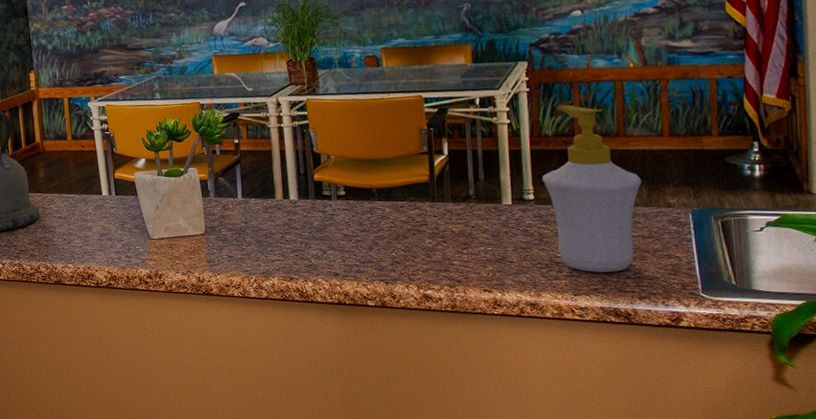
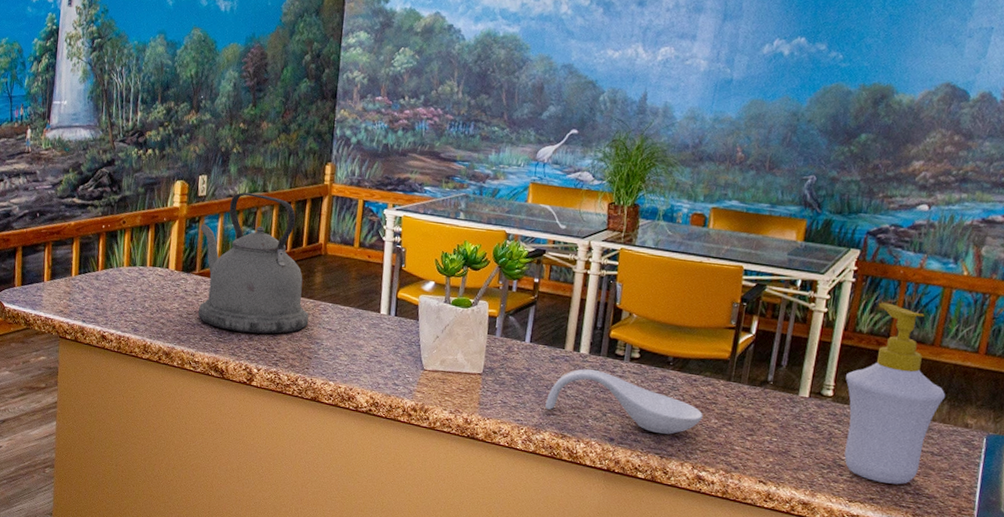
spoon rest: none [268,212,417,262] -> present [545,369,703,435]

